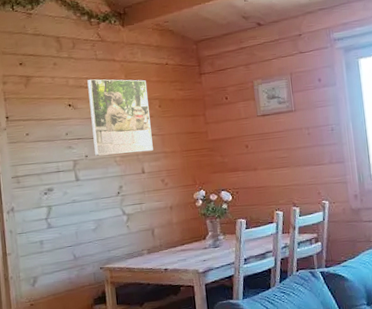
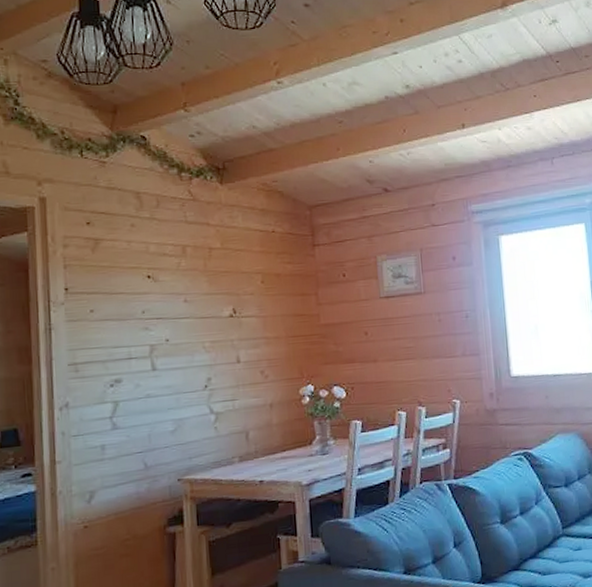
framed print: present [87,79,153,156] -> none [173,246,252,340]

